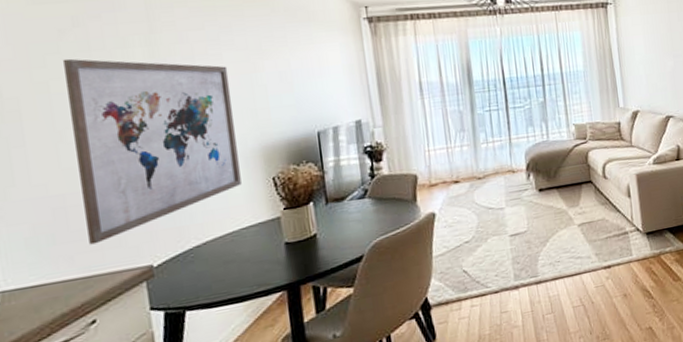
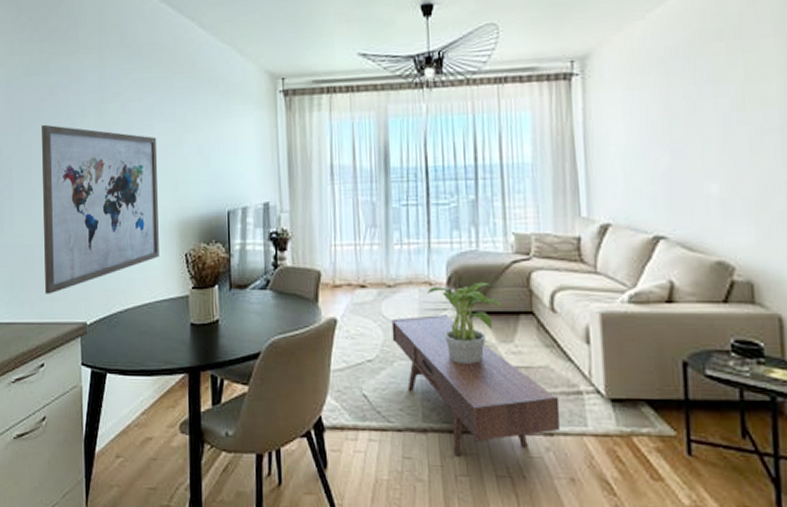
coffee table: none [483,194,615,301] -> present [391,315,561,456]
potted plant: none [511,164,571,230] -> present [427,281,505,364]

